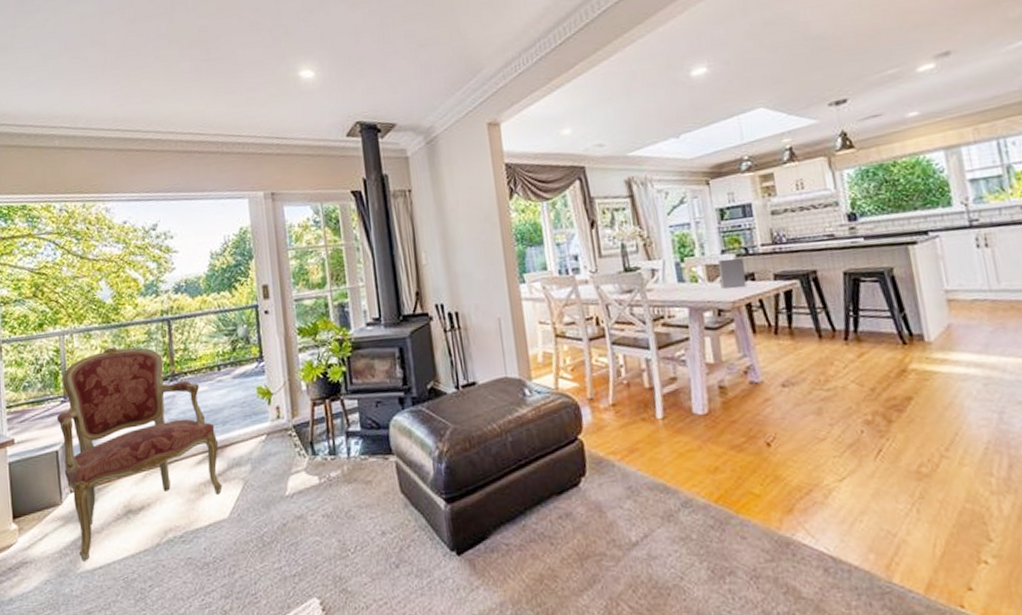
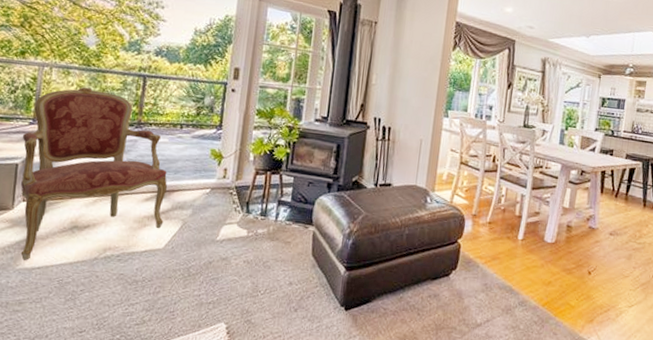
book: present [718,258,746,289] -> none [588,135,609,159]

